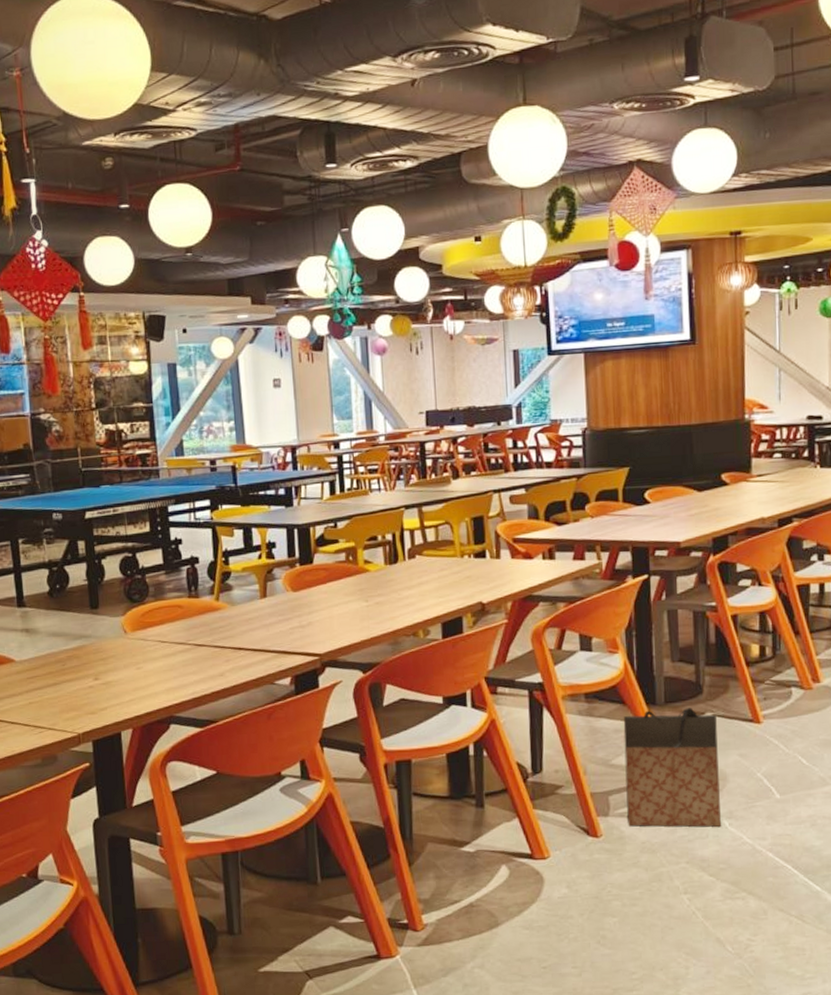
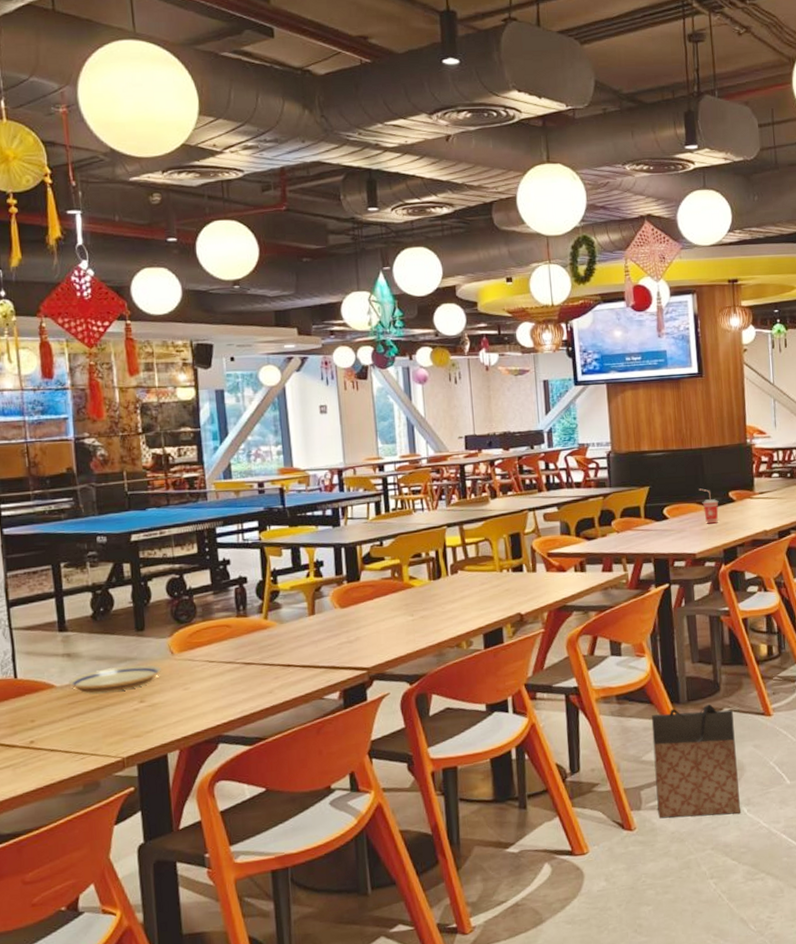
plate: none [27,643,115,669] -> present [69,664,161,693]
beverage cup: none [686,470,709,510] -> present [699,488,719,524]

